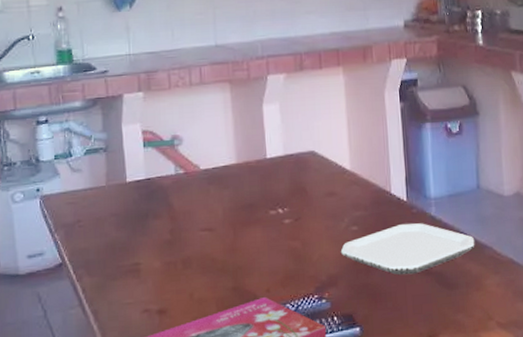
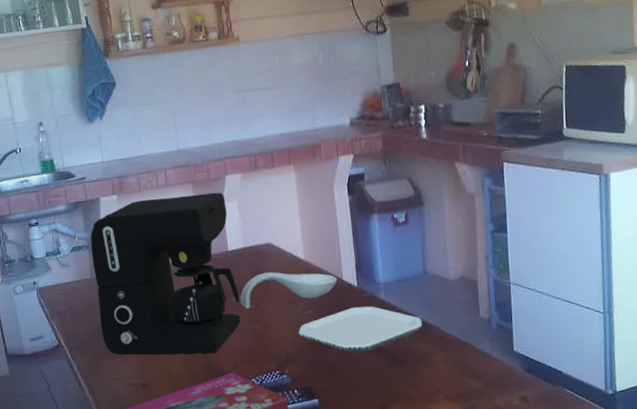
coffee maker: none [108,93,277,276] -> present [90,192,241,355]
spoon rest: none [277,183,386,225] -> present [240,272,338,310]

